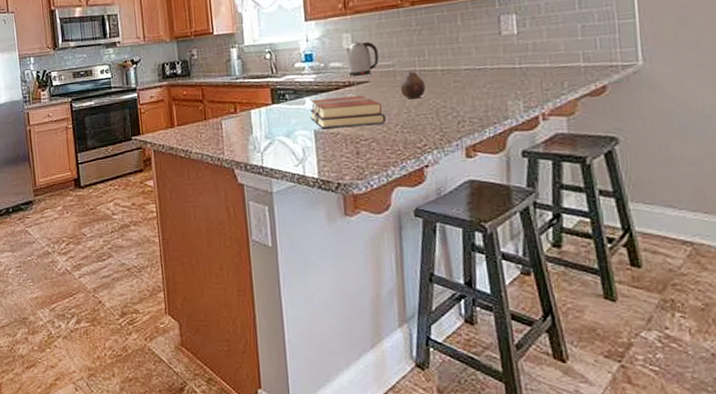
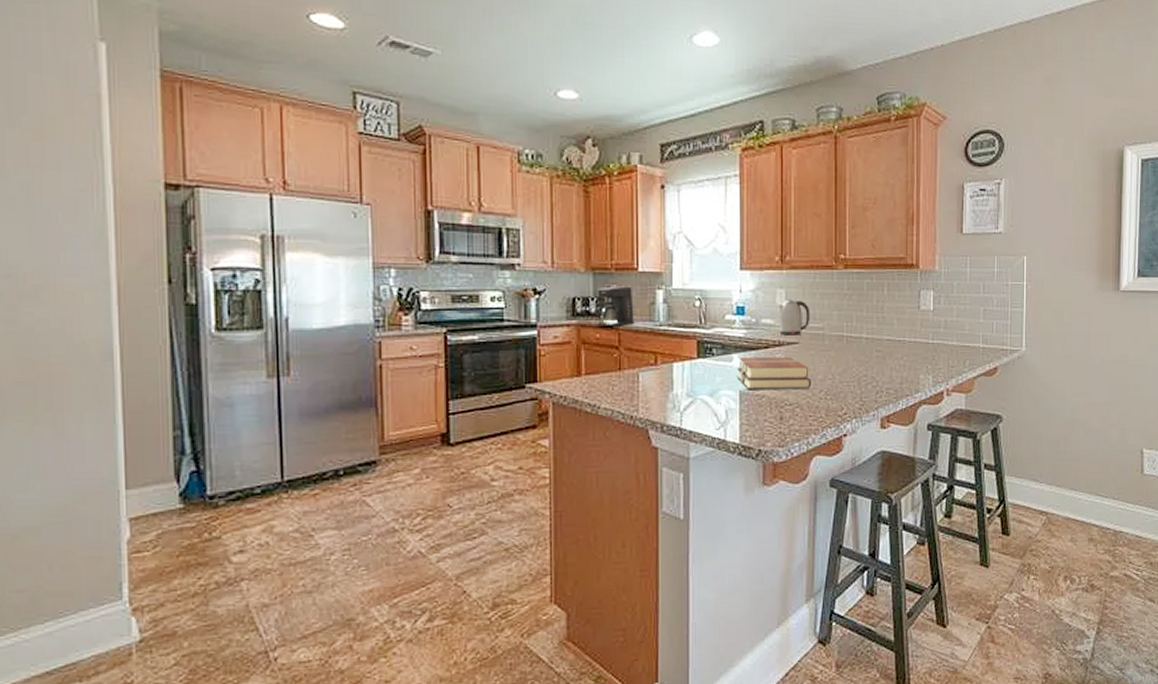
coffee maker: none [181,48,215,86] -> present [596,286,635,328]
fruit: present [400,71,426,99] -> none [827,336,851,365]

